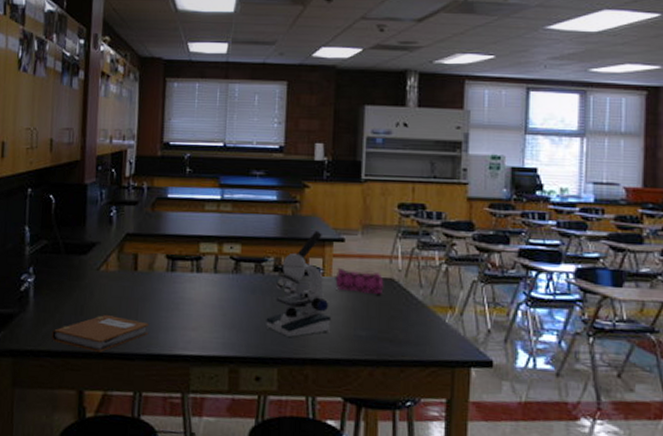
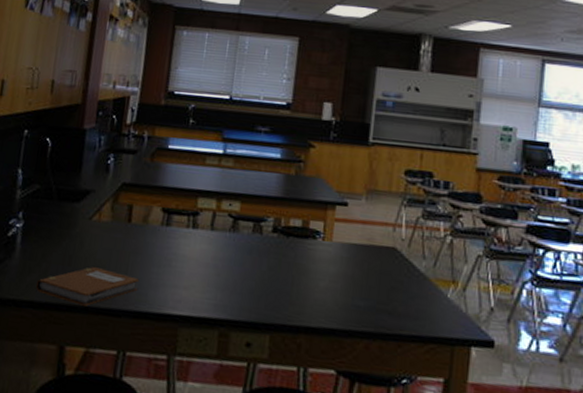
microscope: present [266,230,332,338] -> none [260,192,330,304]
pencil case: present [335,267,384,294] -> none [335,232,386,263]

